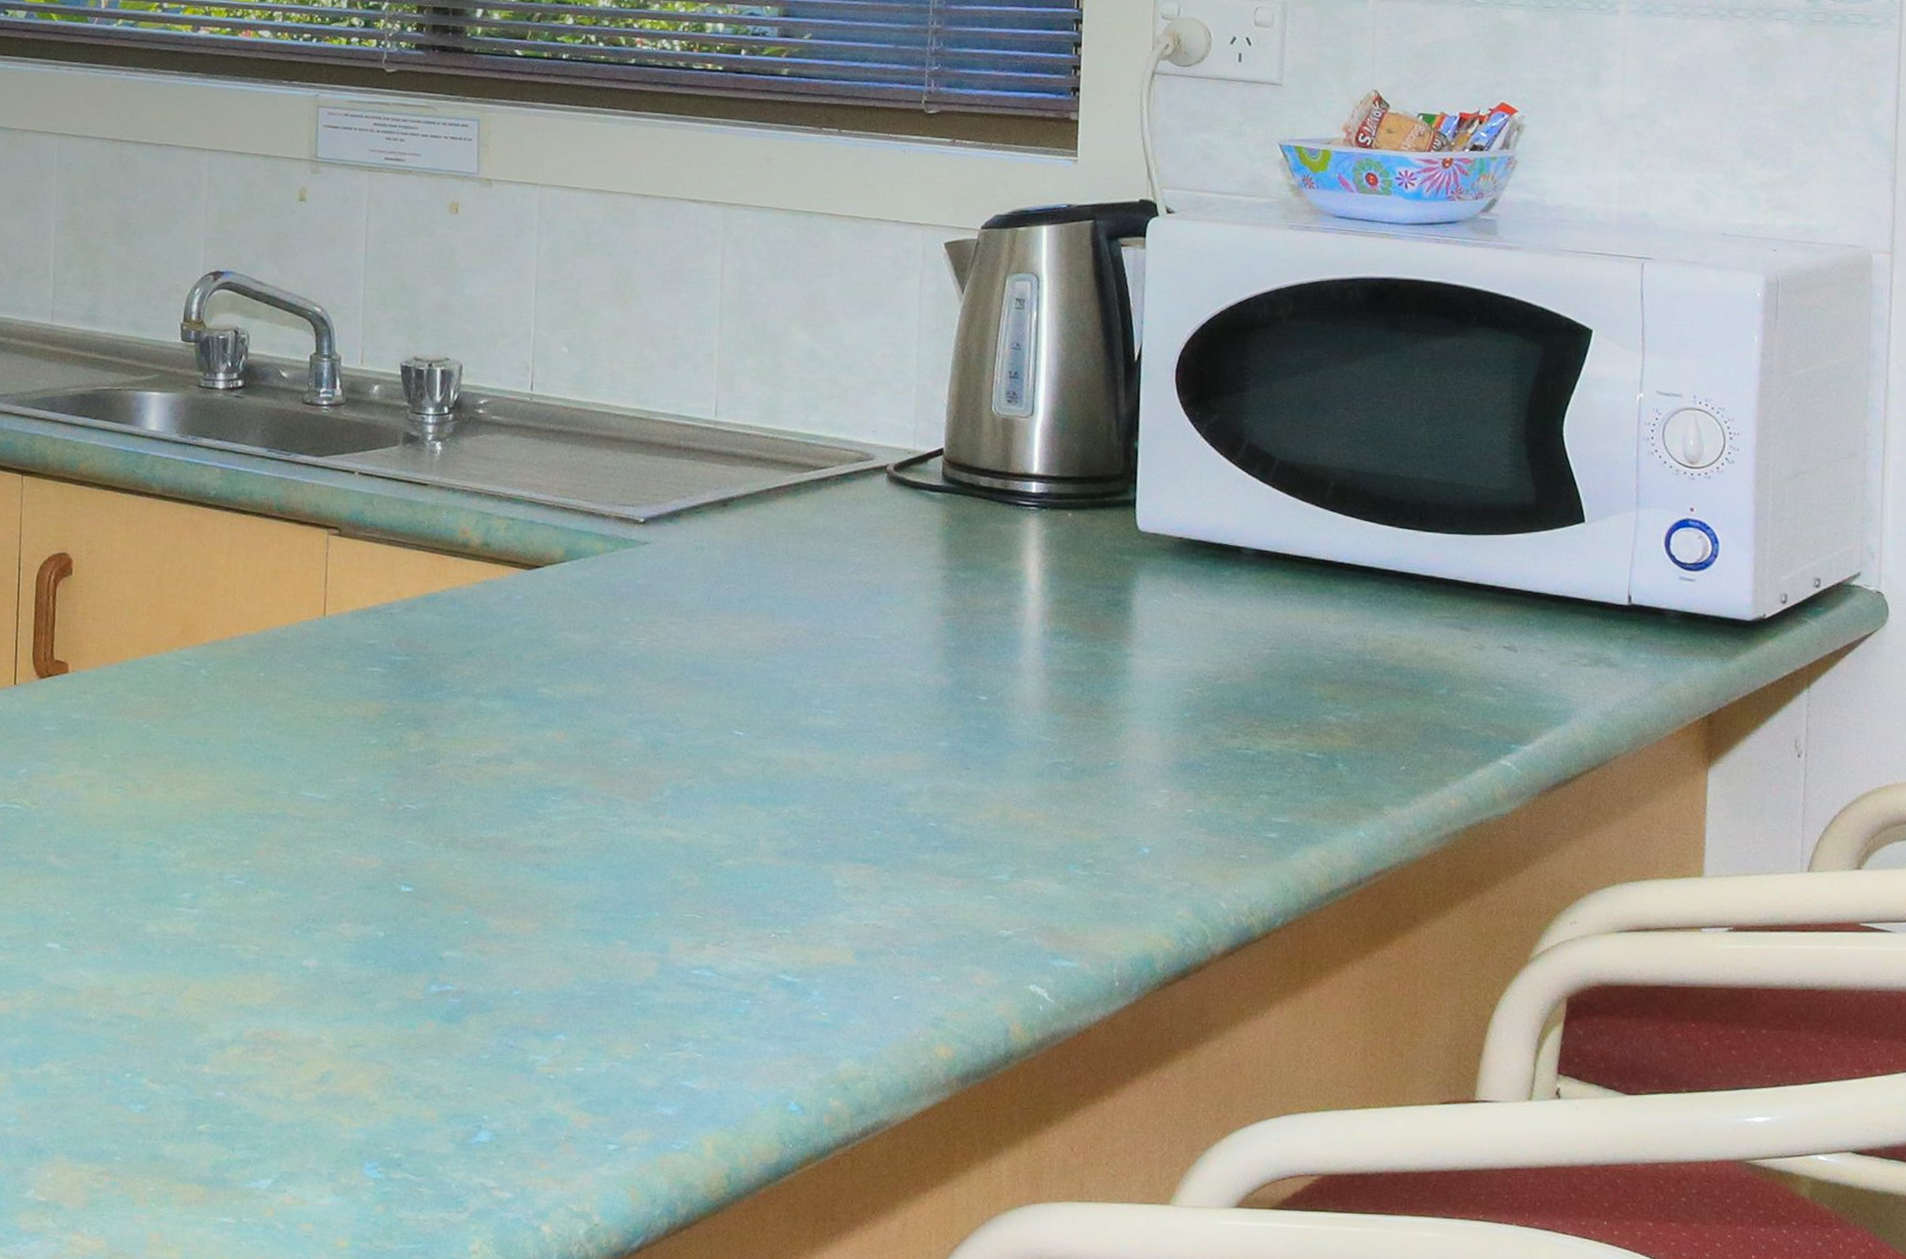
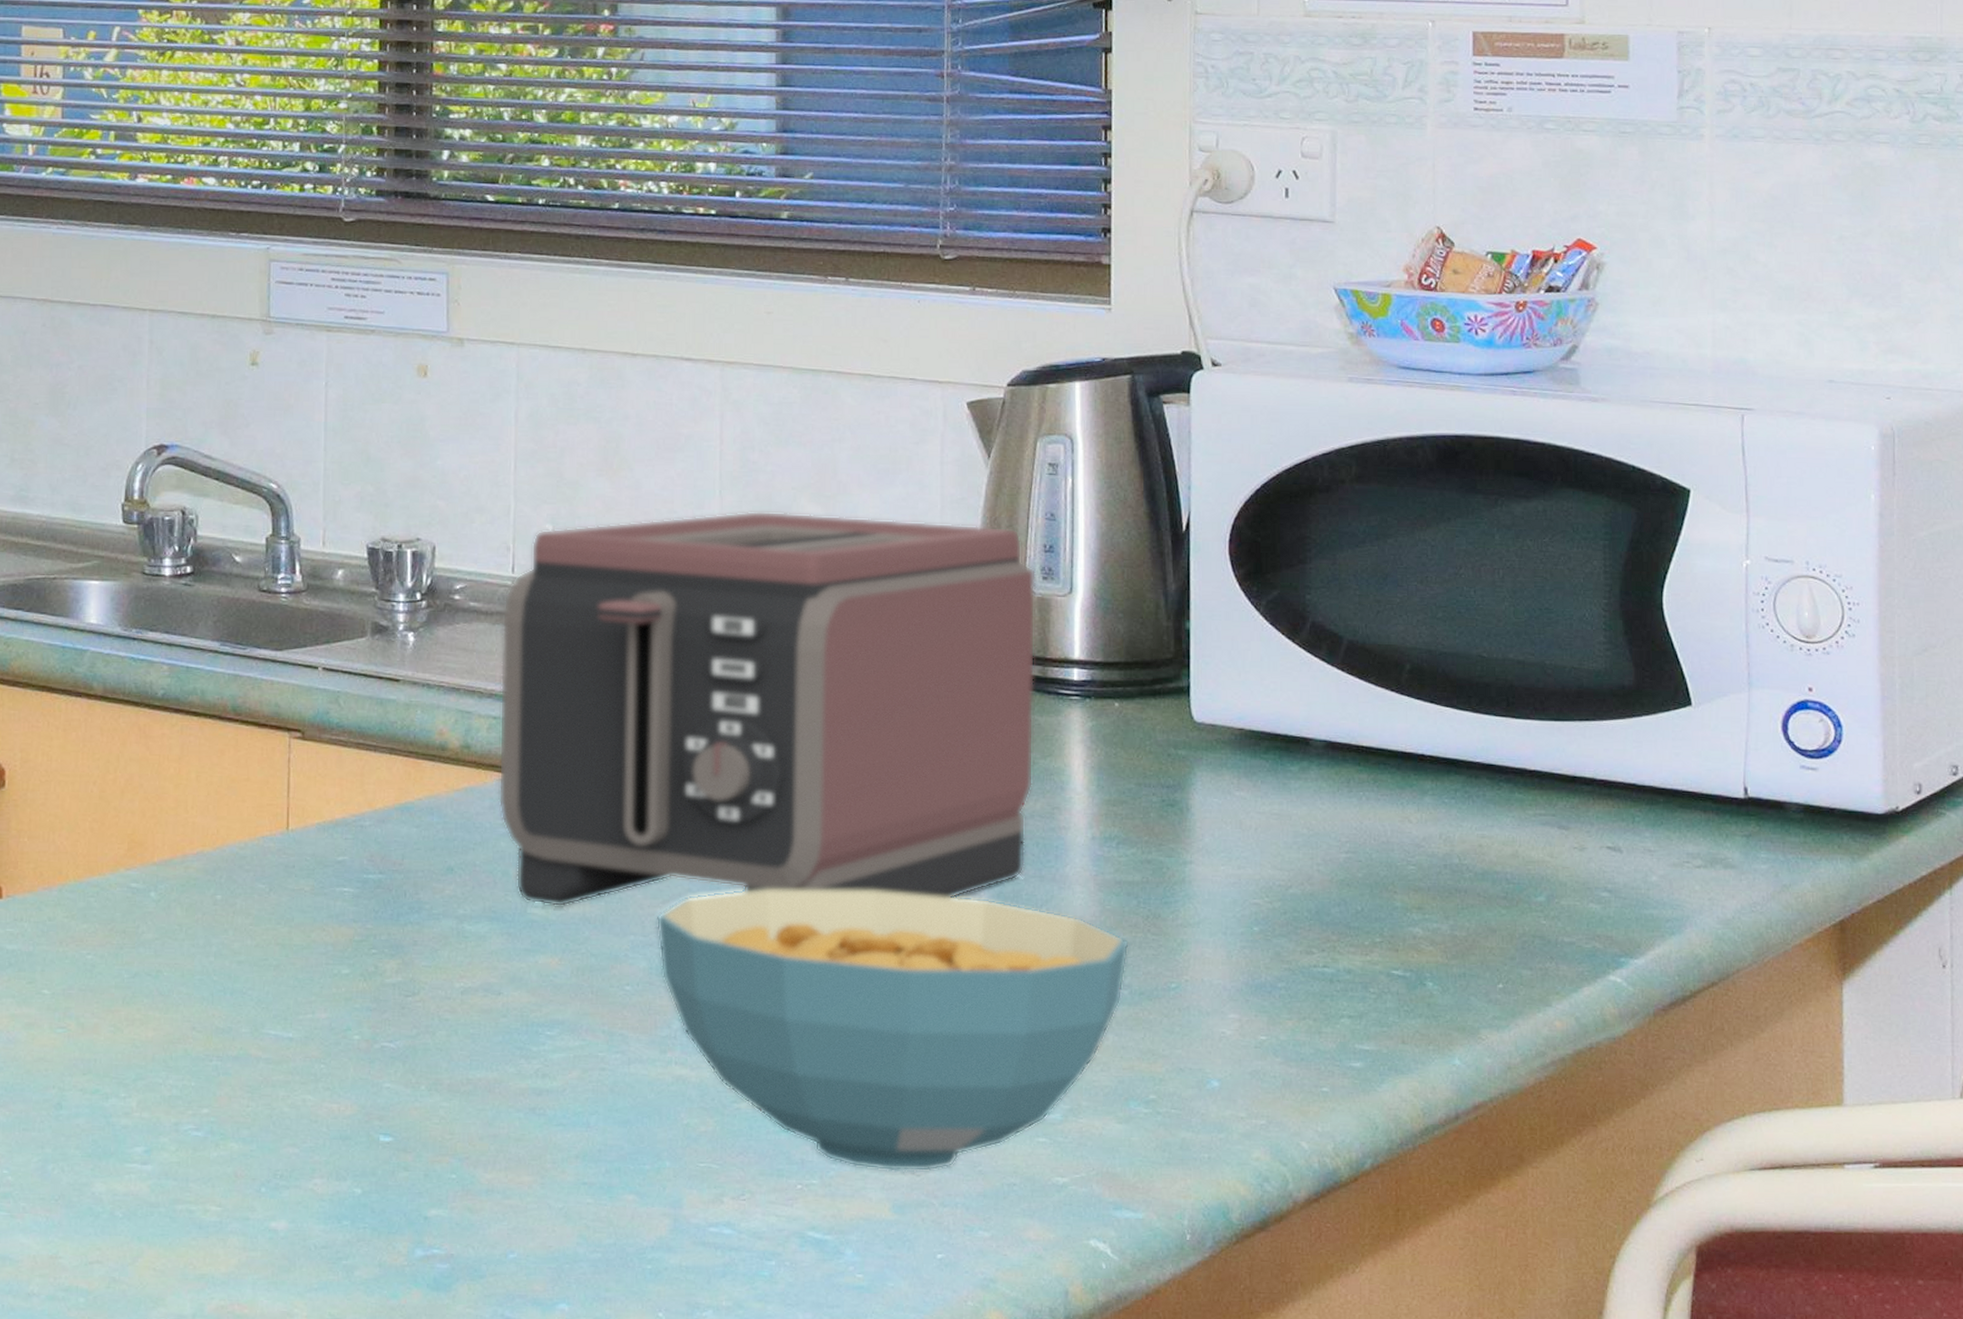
toaster: none [513,337,1001,688] -> present [498,511,1036,907]
cereal bowl: none [652,672,1074,924] -> present [656,888,1130,1172]

